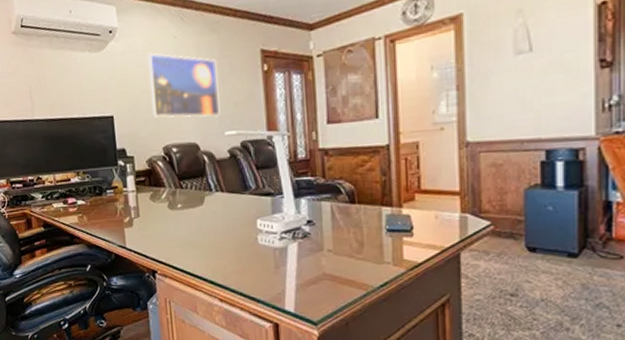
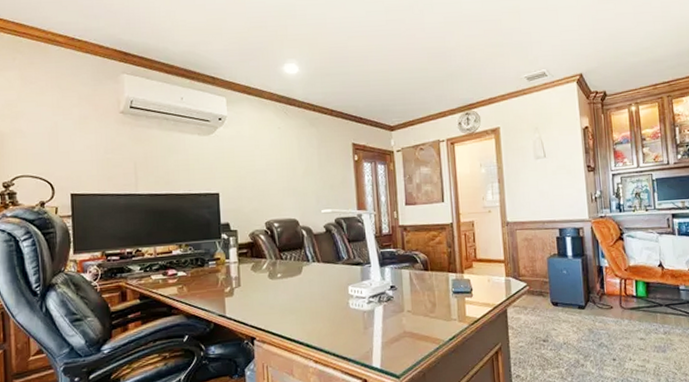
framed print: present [148,53,221,118] -> none [254,139,318,197]

